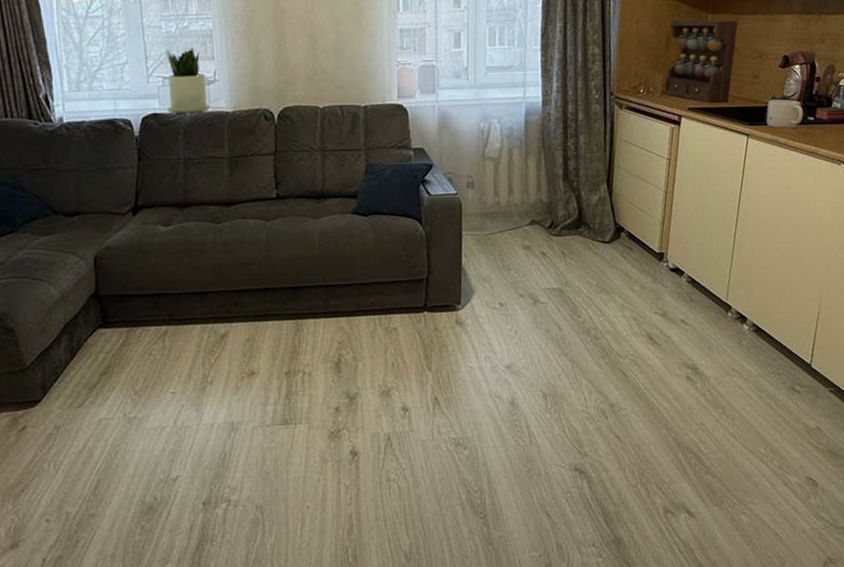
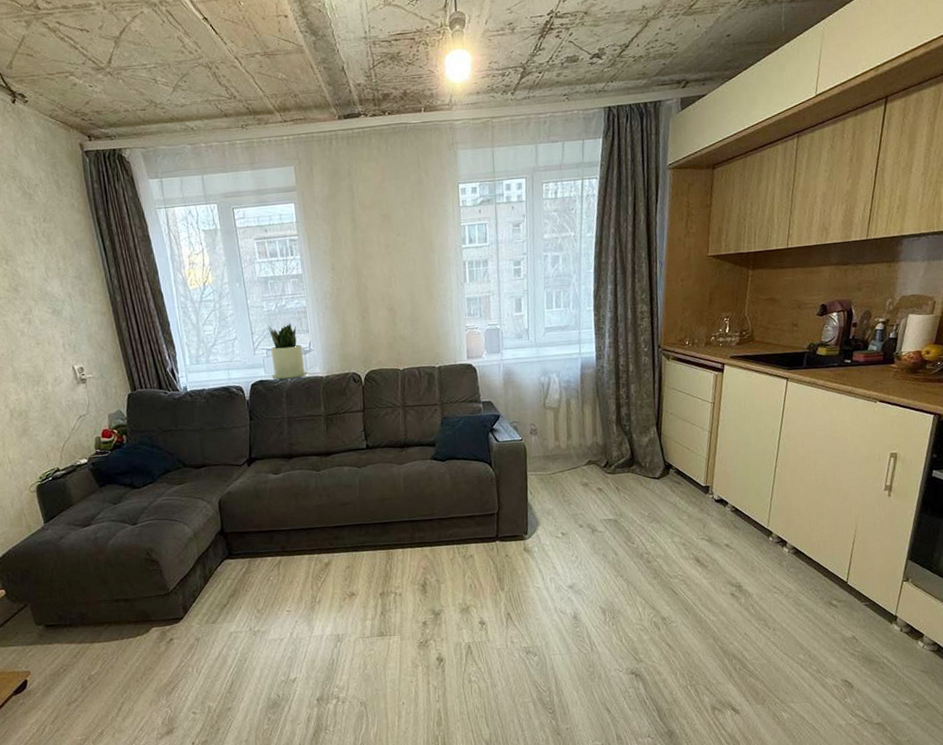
spice rack: present [664,20,738,103] -> none [708,274,778,351]
mug: present [766,99,803,129] -> none [805,344,840,372]

